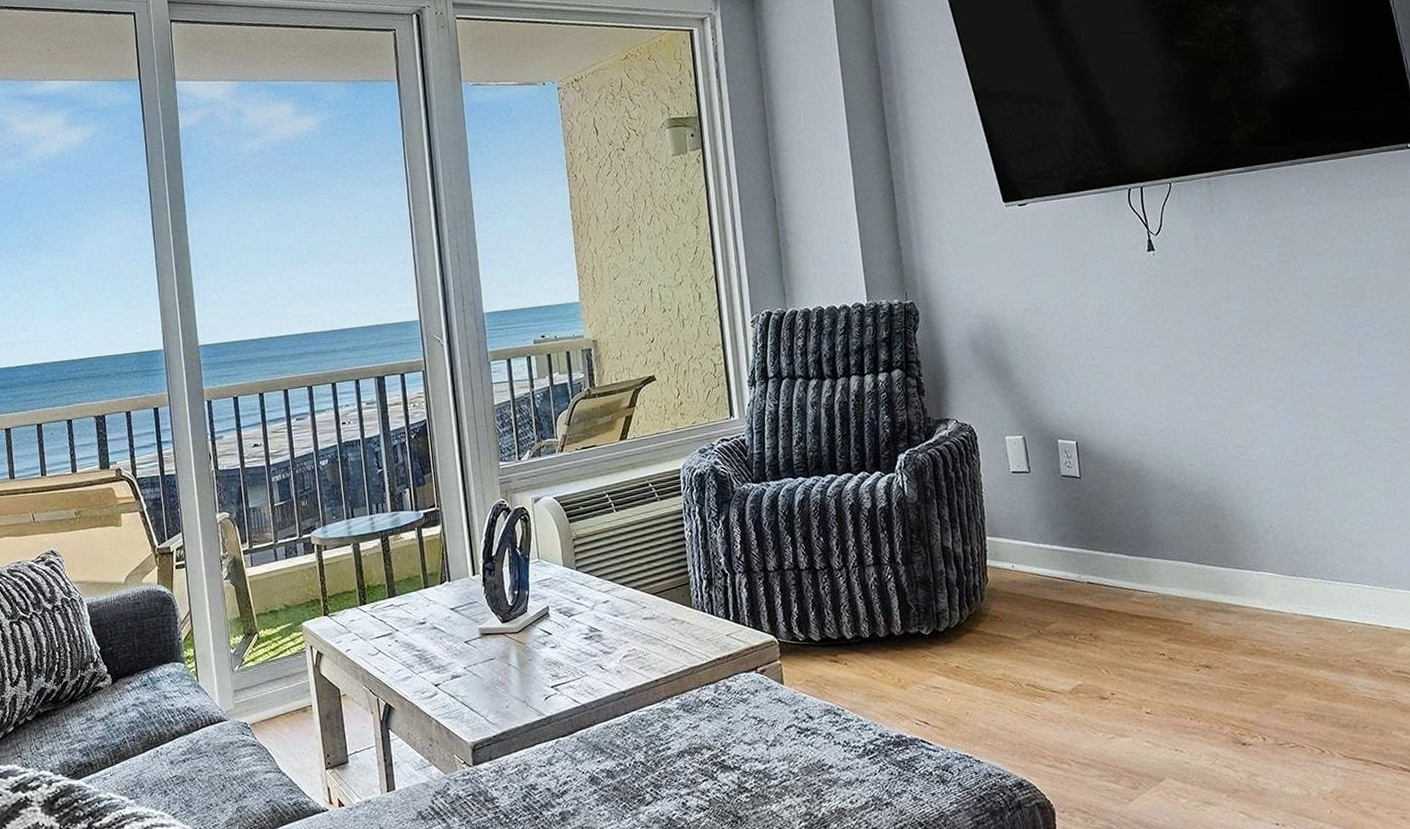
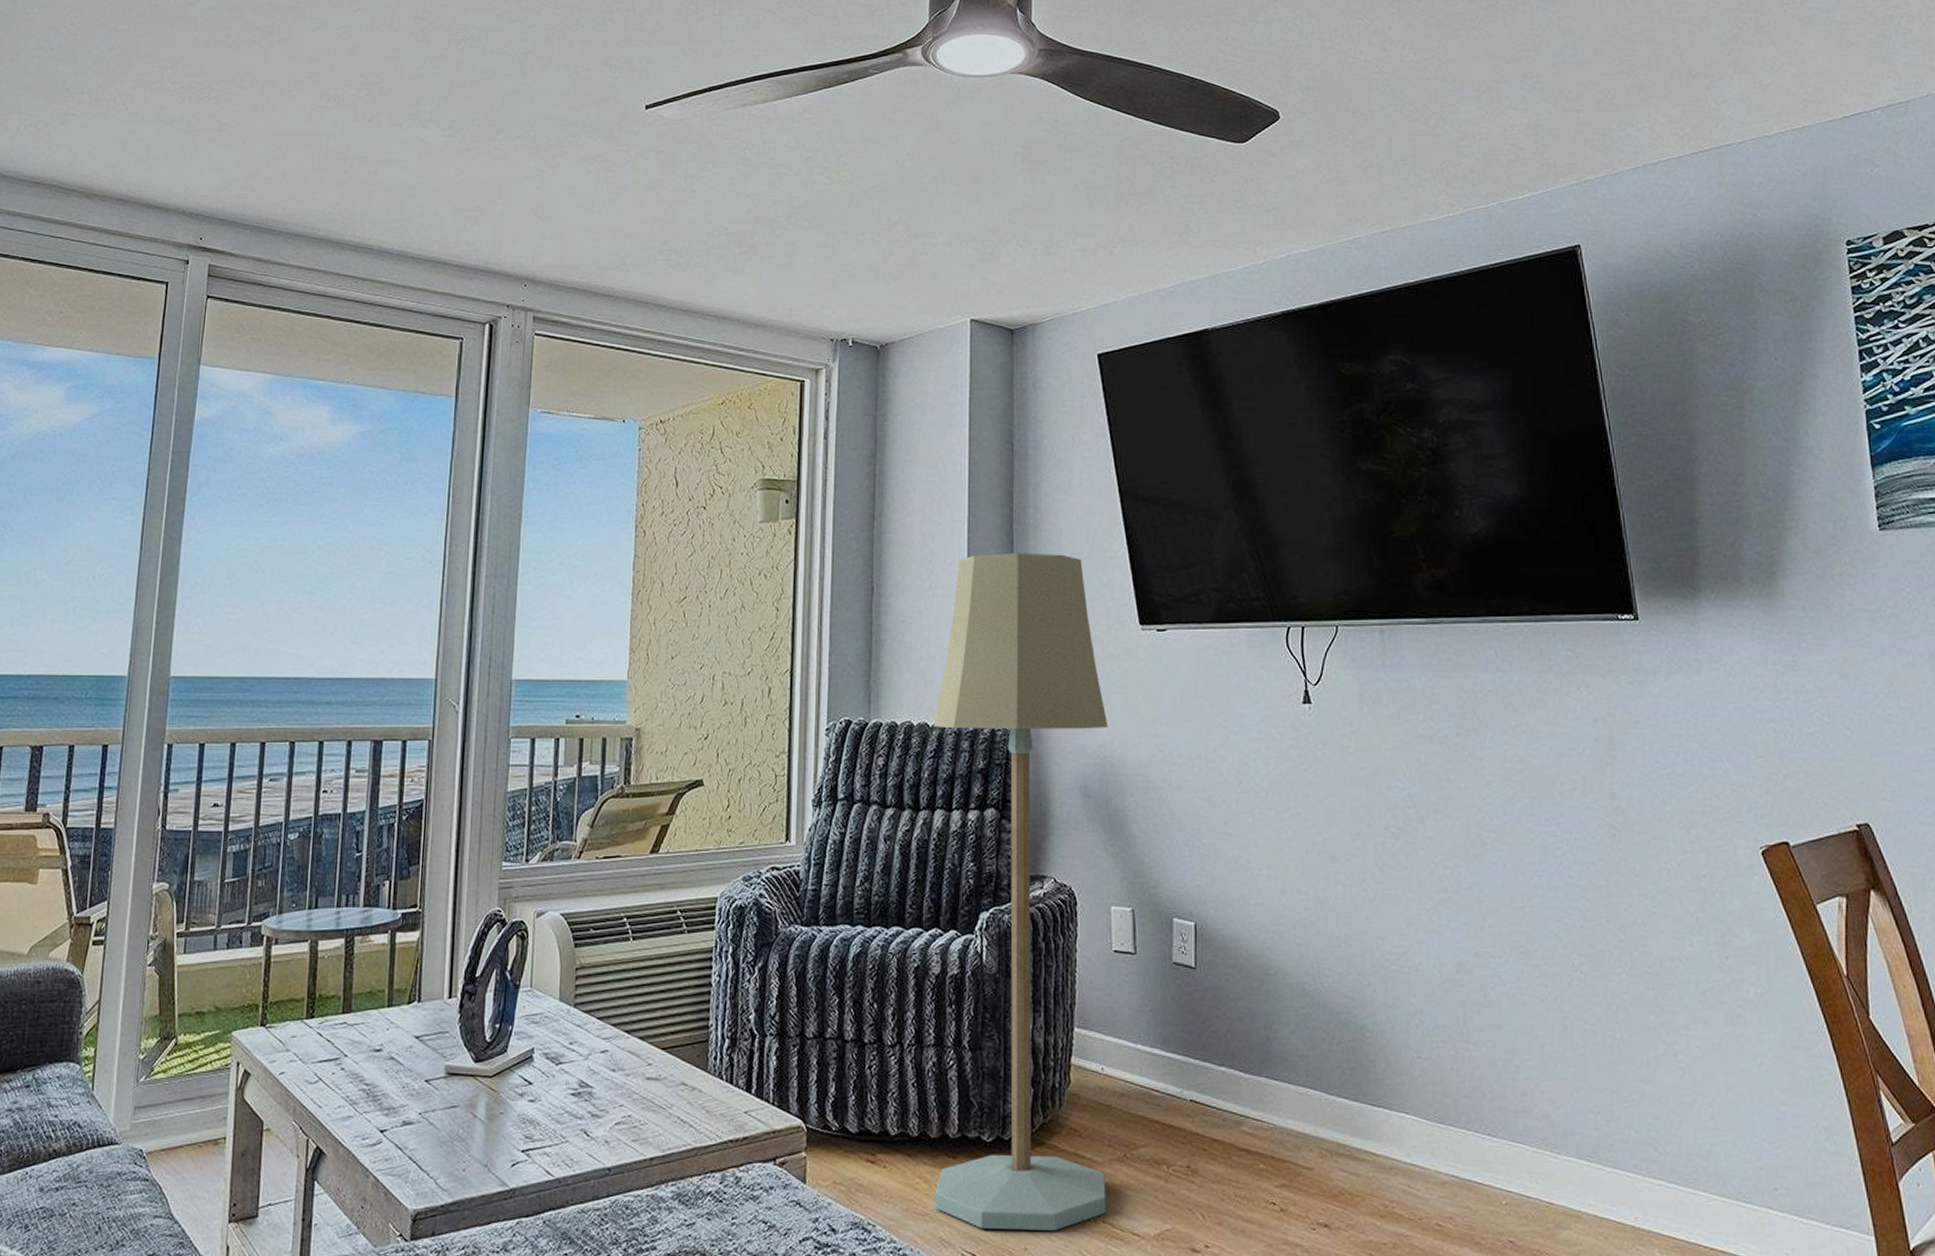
floor lamp: none [840,151,1029,702] -> present [933,552,1108,1231]

